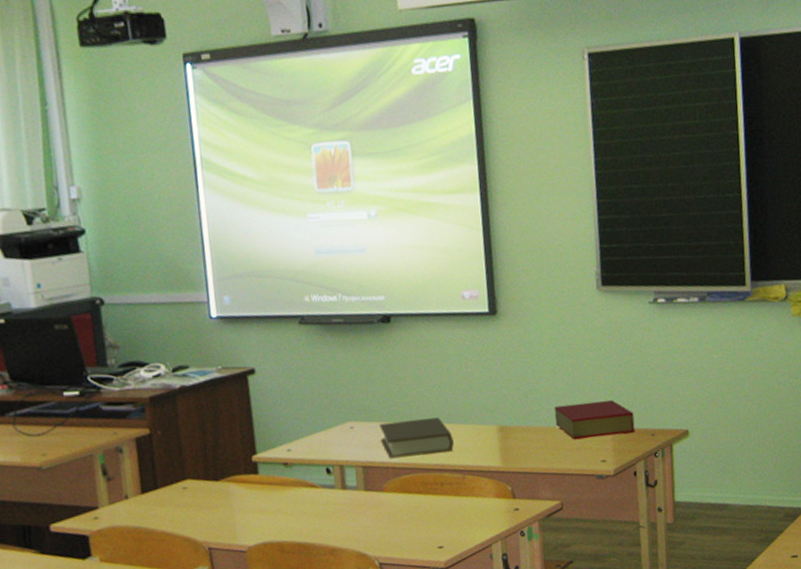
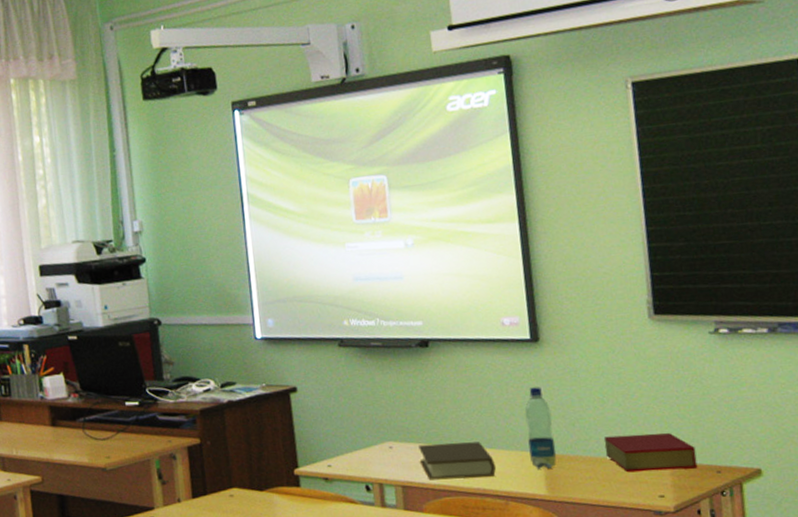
bottle: none [482,360,511,442] -> present [524,387,557,470]

